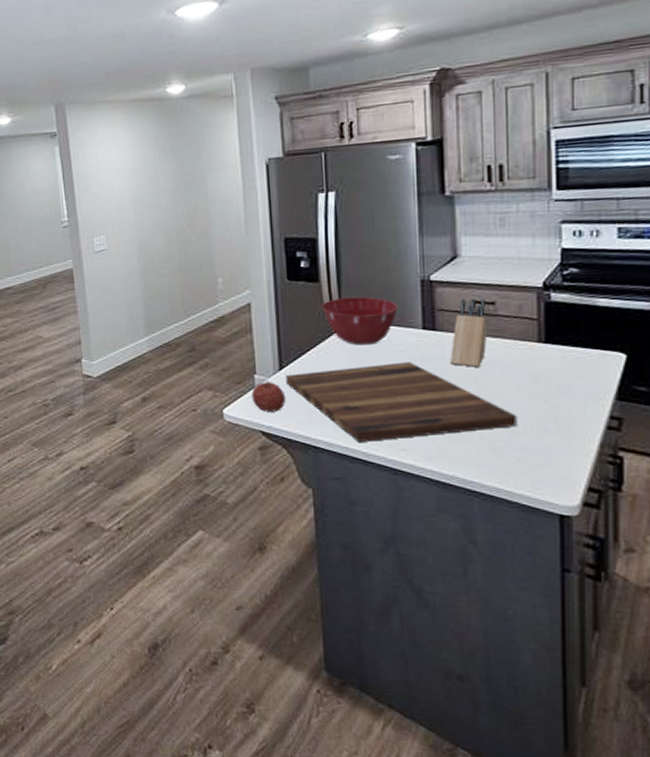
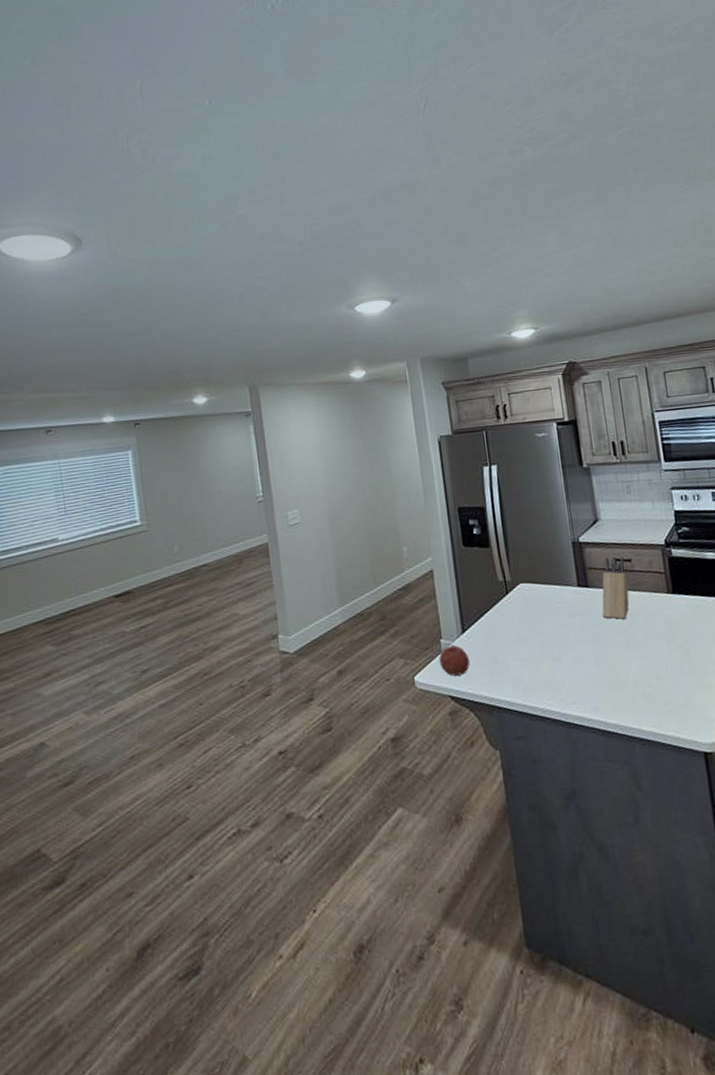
cutting board: present [285,362,517,442] -> none [467,617,661,699]
mixing bowl: present [320,296,399,345] -> none [492,559,557,605]

